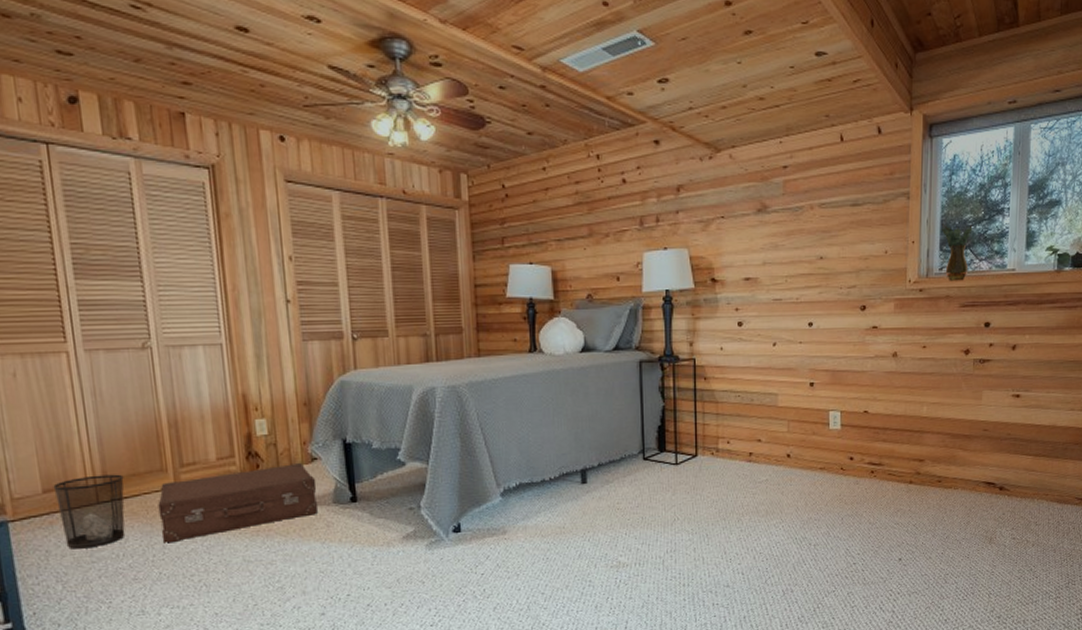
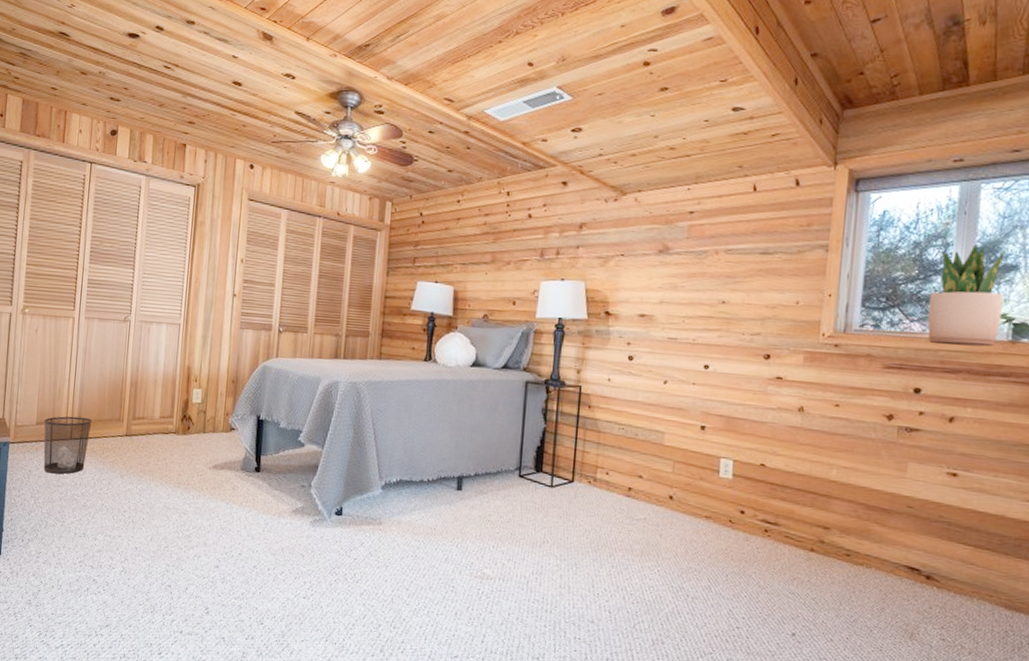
suitcase: present [158,463,319,544] -> none [109,430,231,481]
vase: present [941,224,973,282] -> none [864,279,904,341]
planter: none [993,183,1053,280] -> present [927,244,1009,347]

